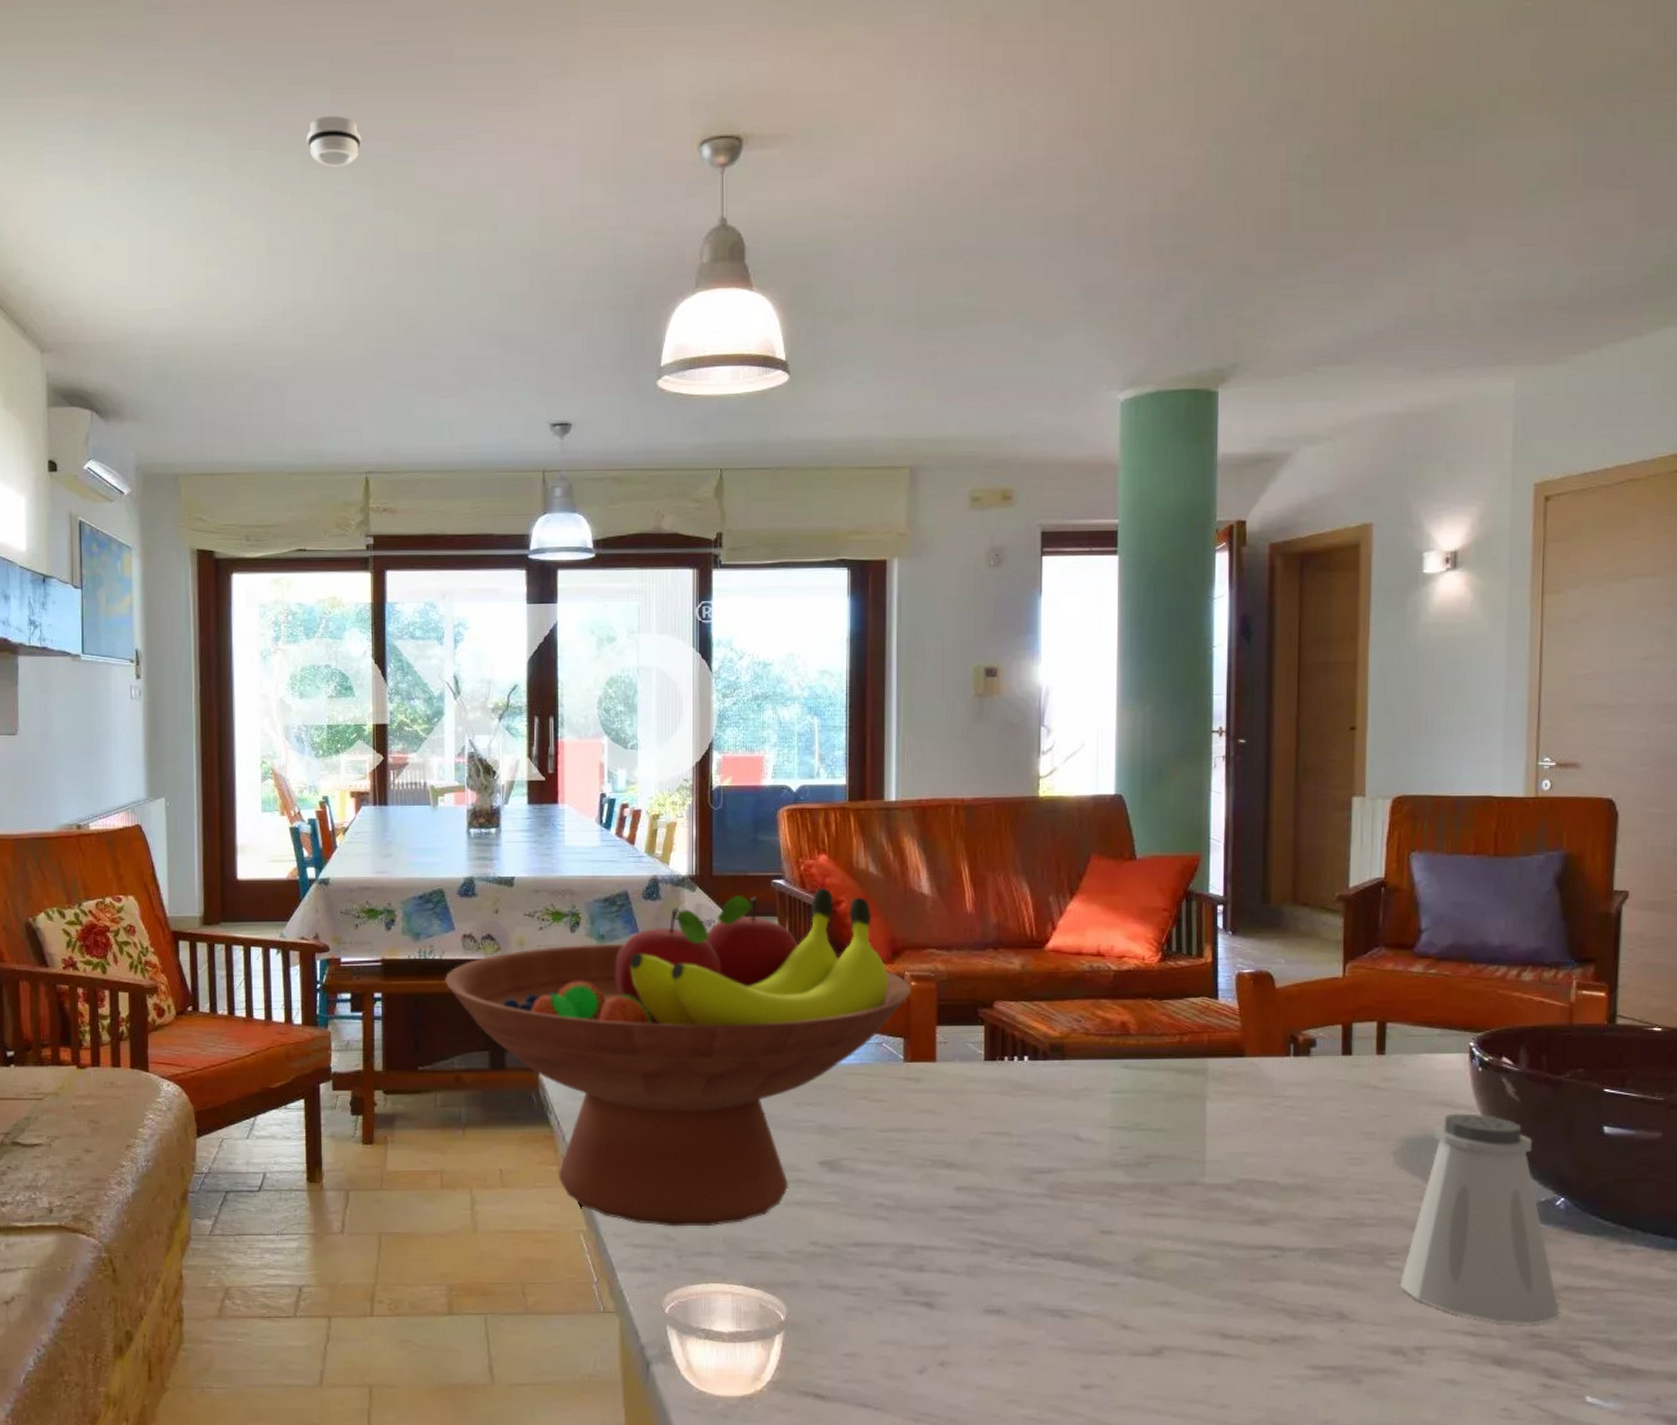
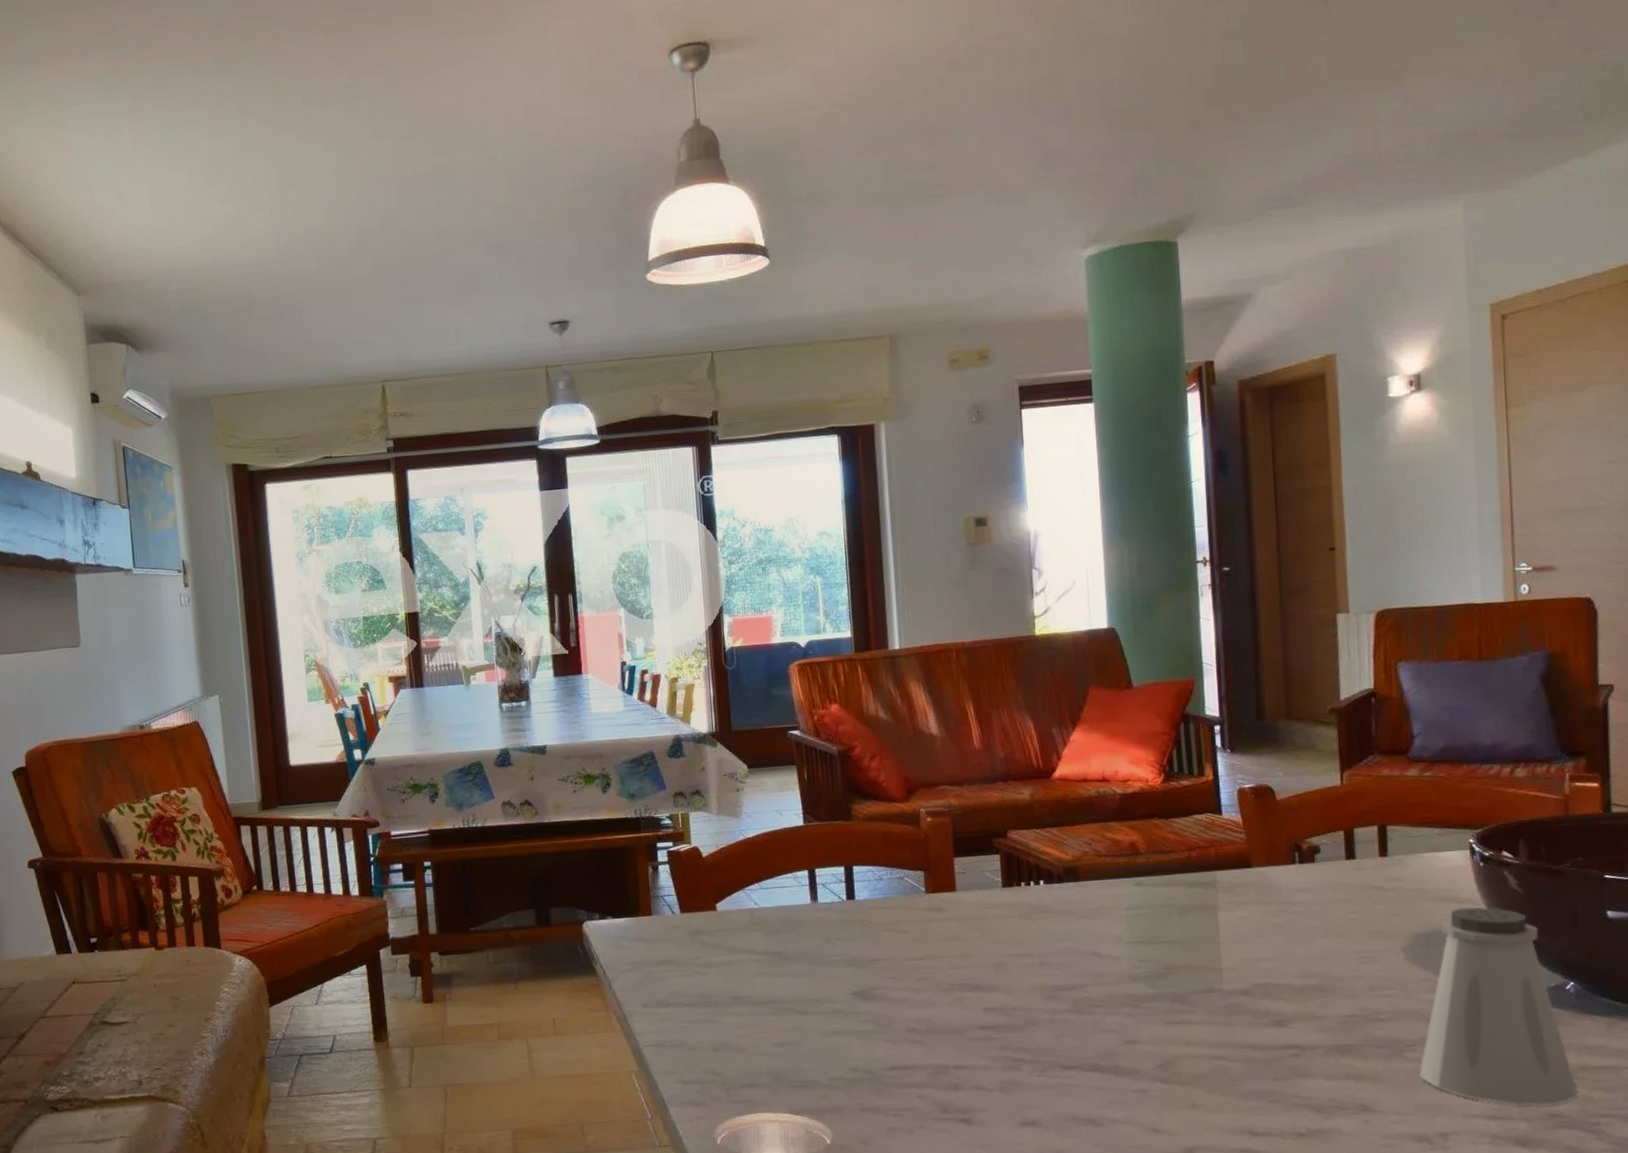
smoke detector: present [306,116,362,167] -> none [305,56,357,103]
fruit bowl: present [445,887,912,1227] -> none [489,735,928,1062]

